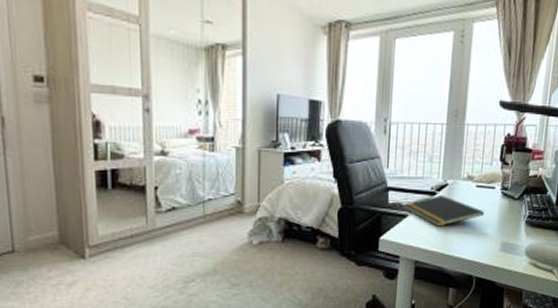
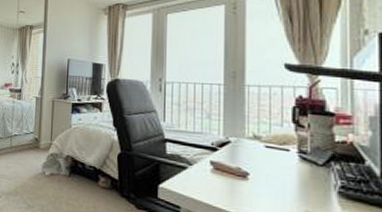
notepad: present [403,196,484,227] -> none [182,151,278,184]

